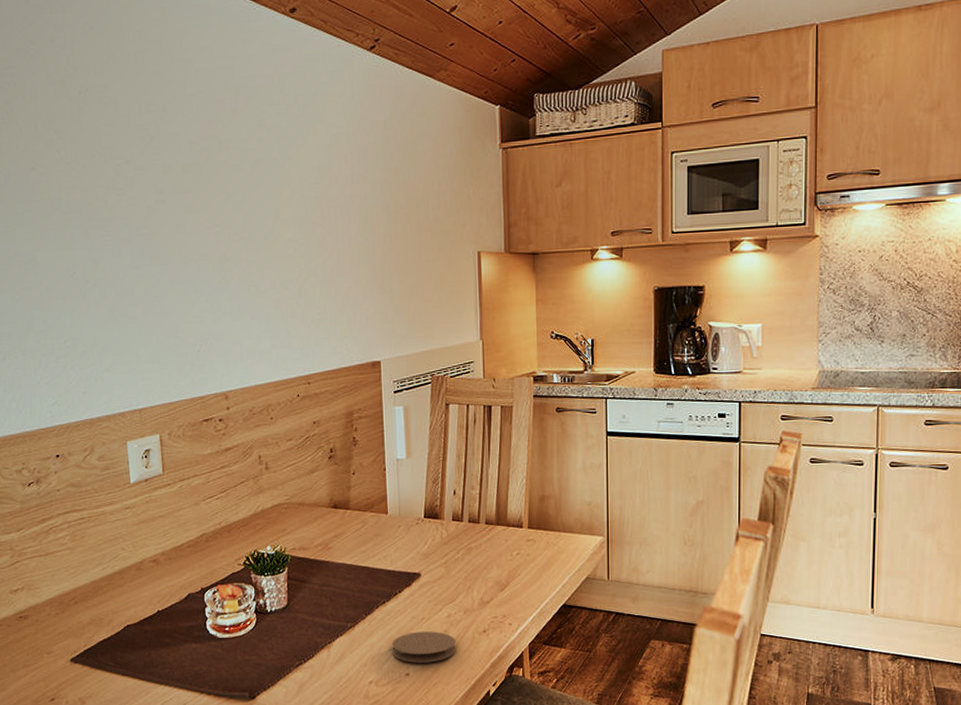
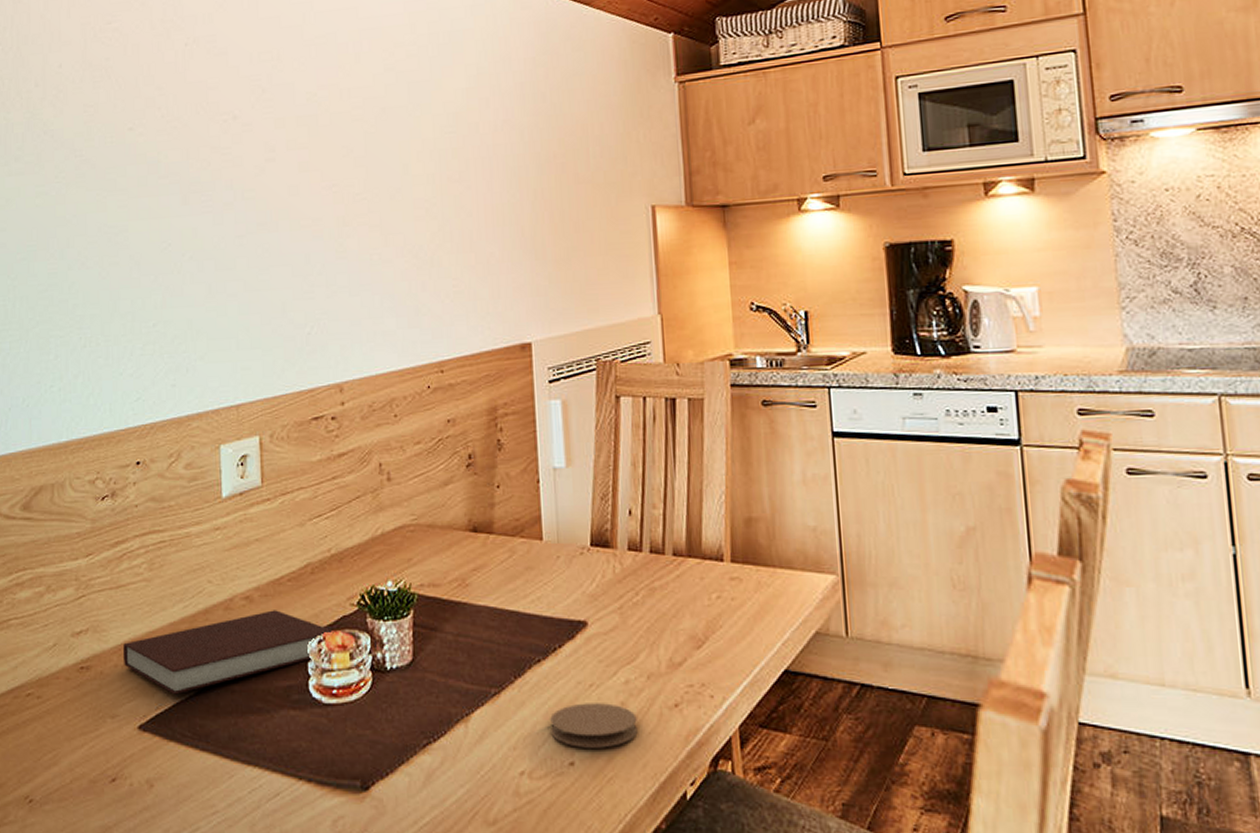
notebook: none [54,570,225,635] -> present [123,610,334,695]

